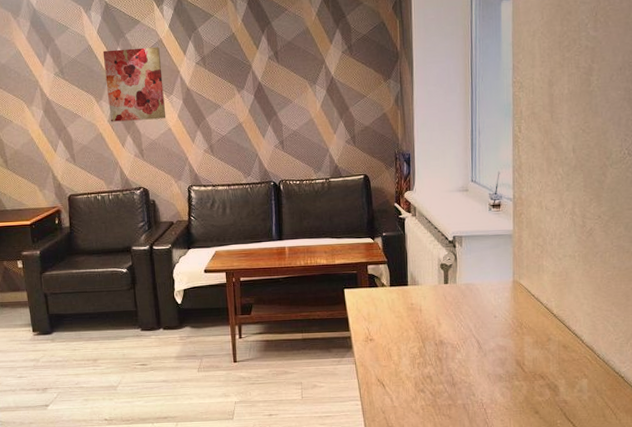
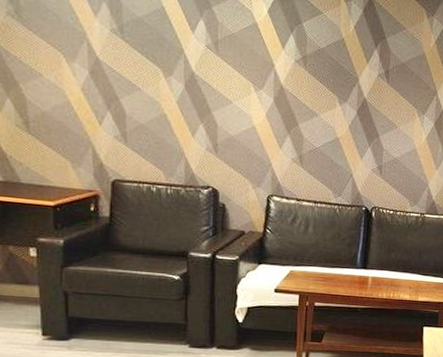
wall art: present [102,46,166,122] -> none [179,18,253,115]

